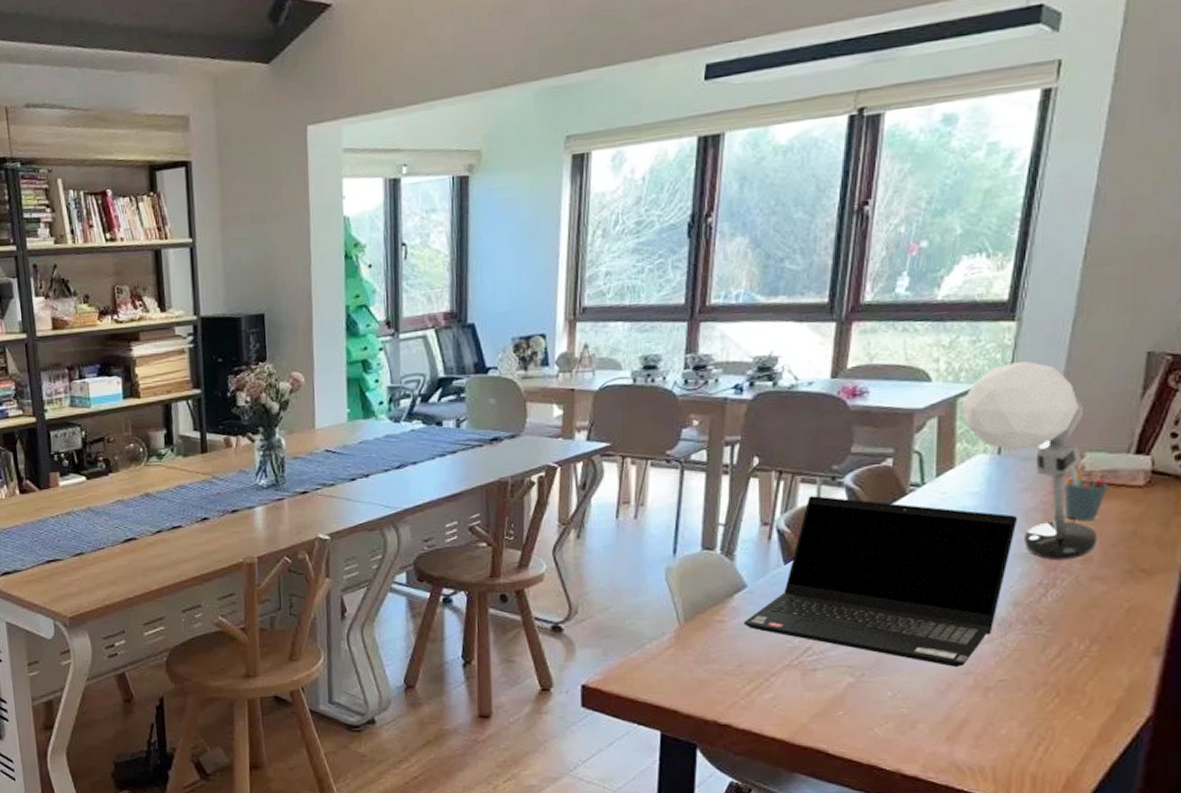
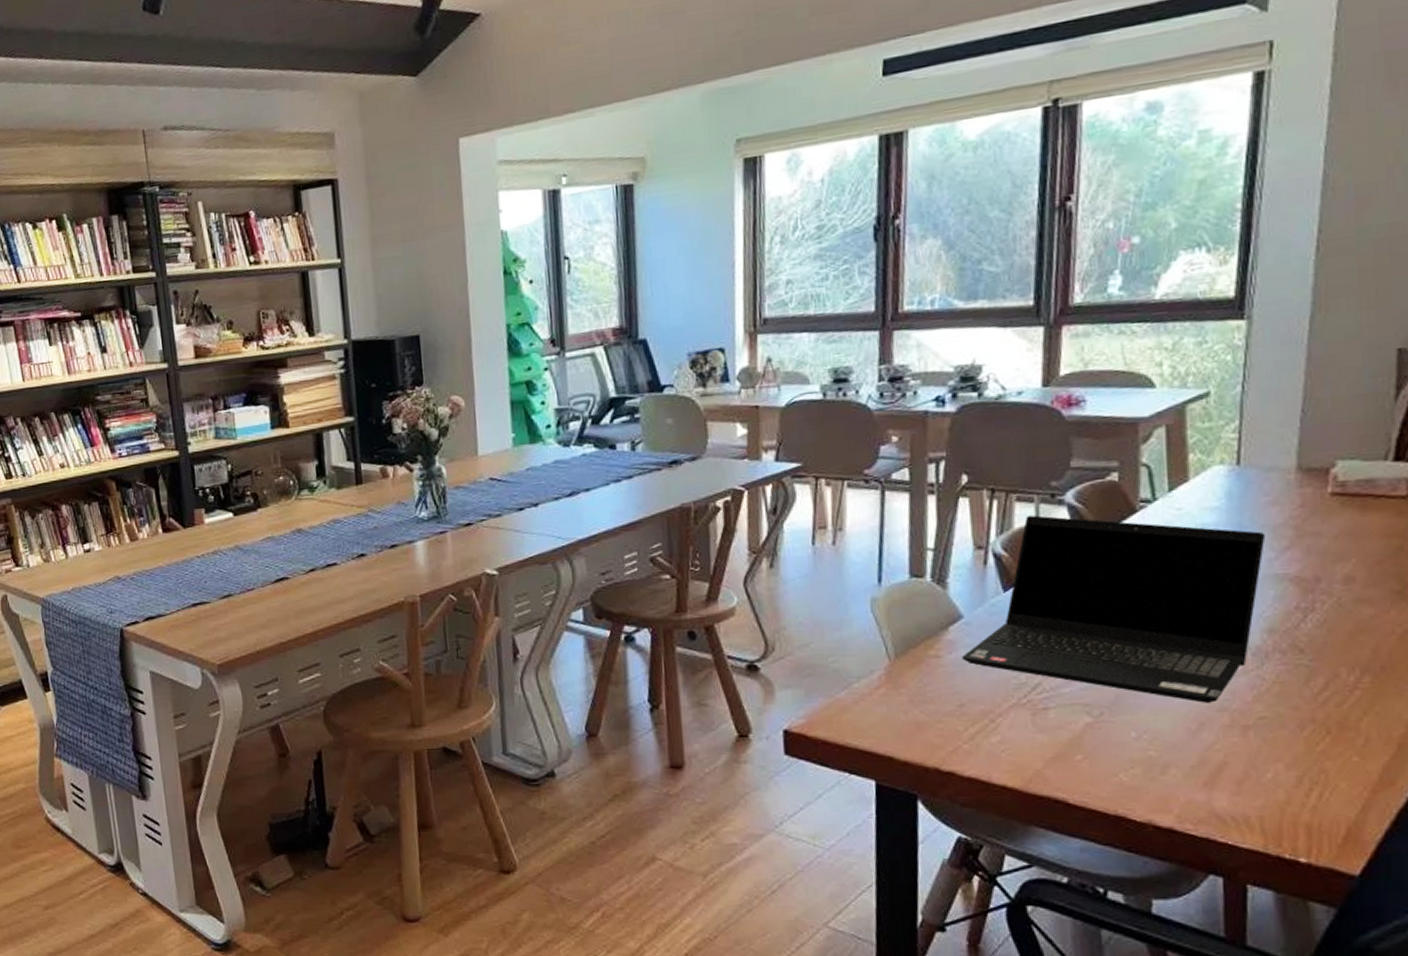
desk lamp: present [961,360,1098,561] -> none [1191,362,1360,581]
pen holder: present [1064,467,1109,520] -> none [1316,477,1367,536]

